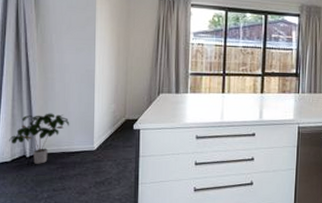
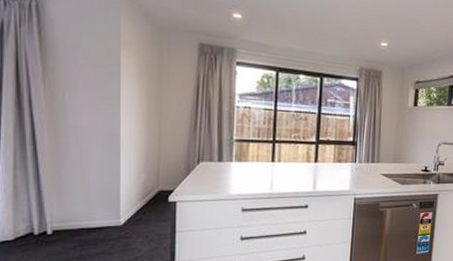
potted plant: present [9,113,70,164] -> none [11,183,90,242]

